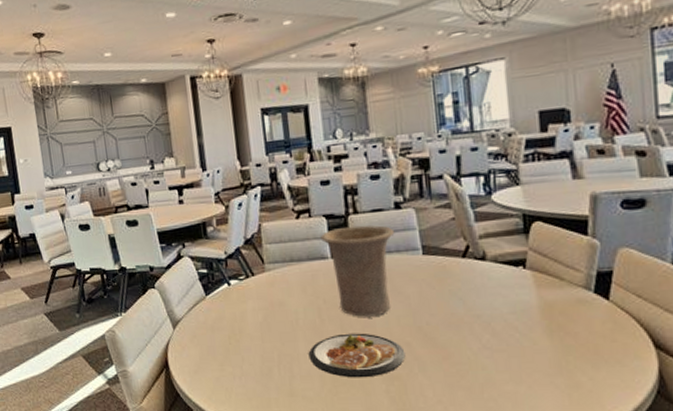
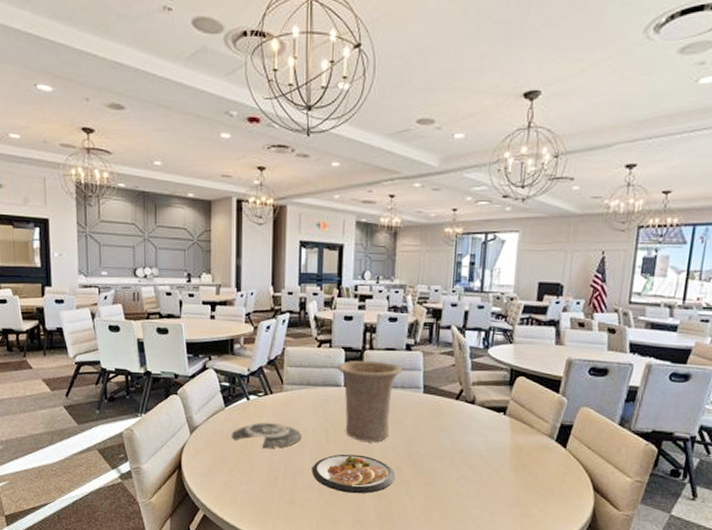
plate: none [216,307,293,337] -> present [231,422,302,449]

